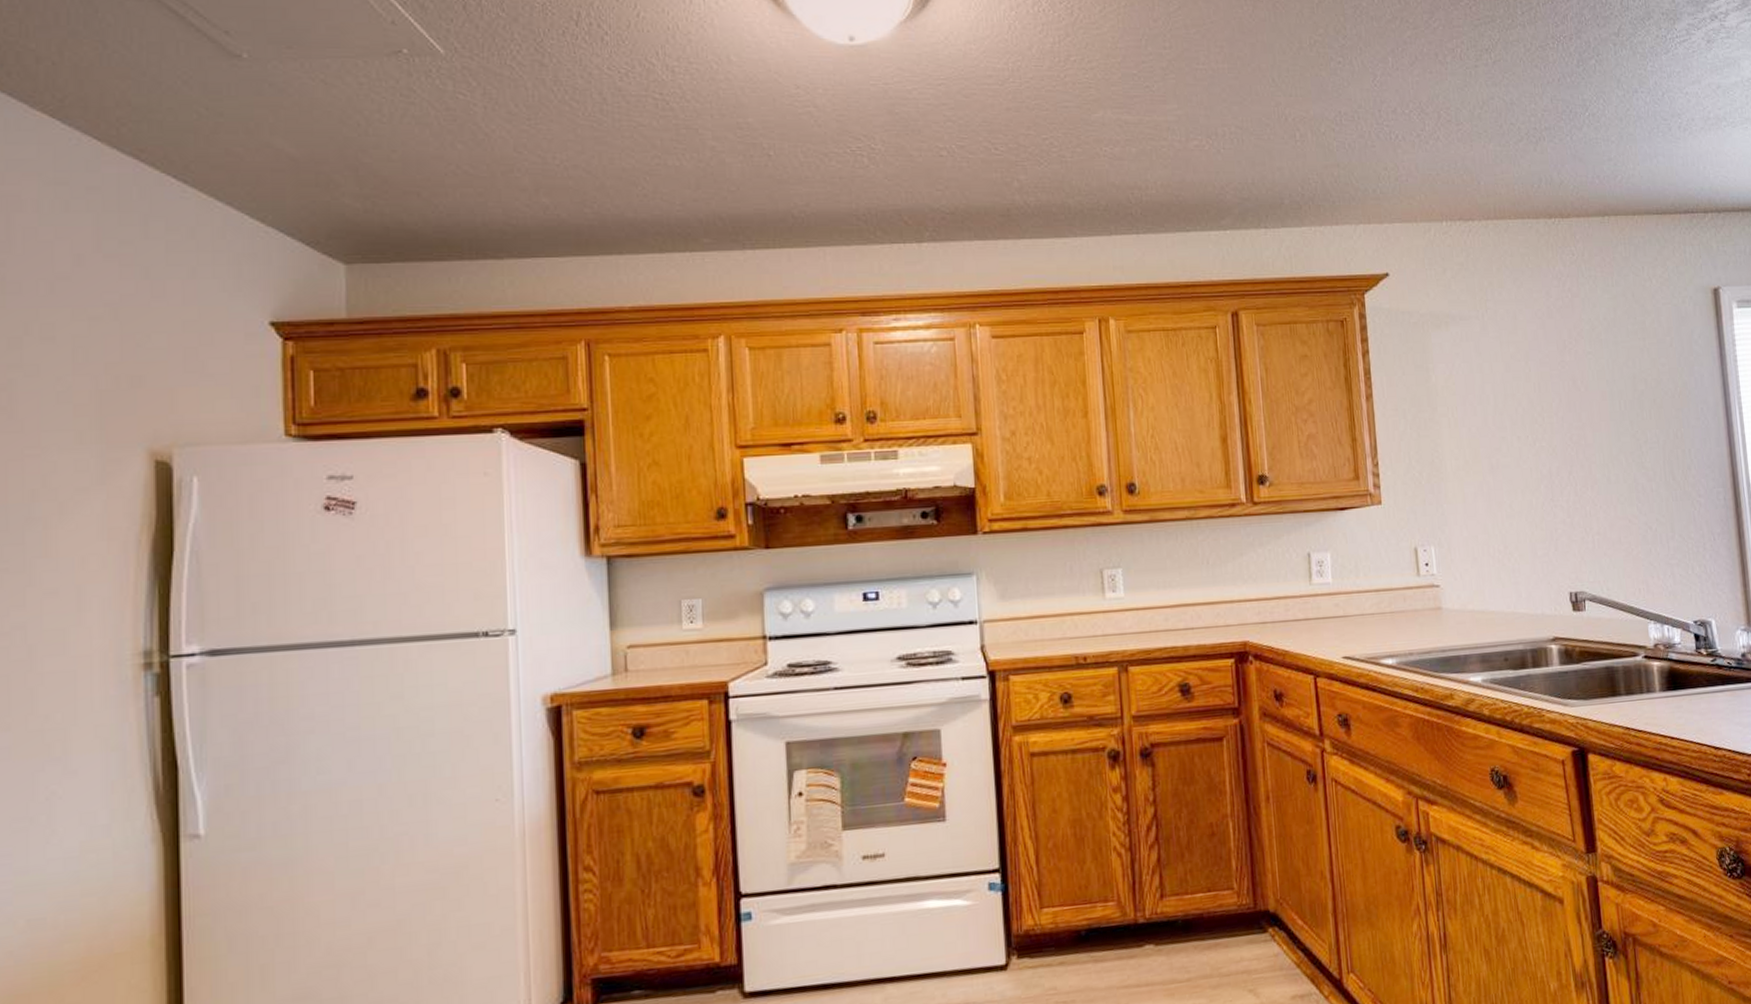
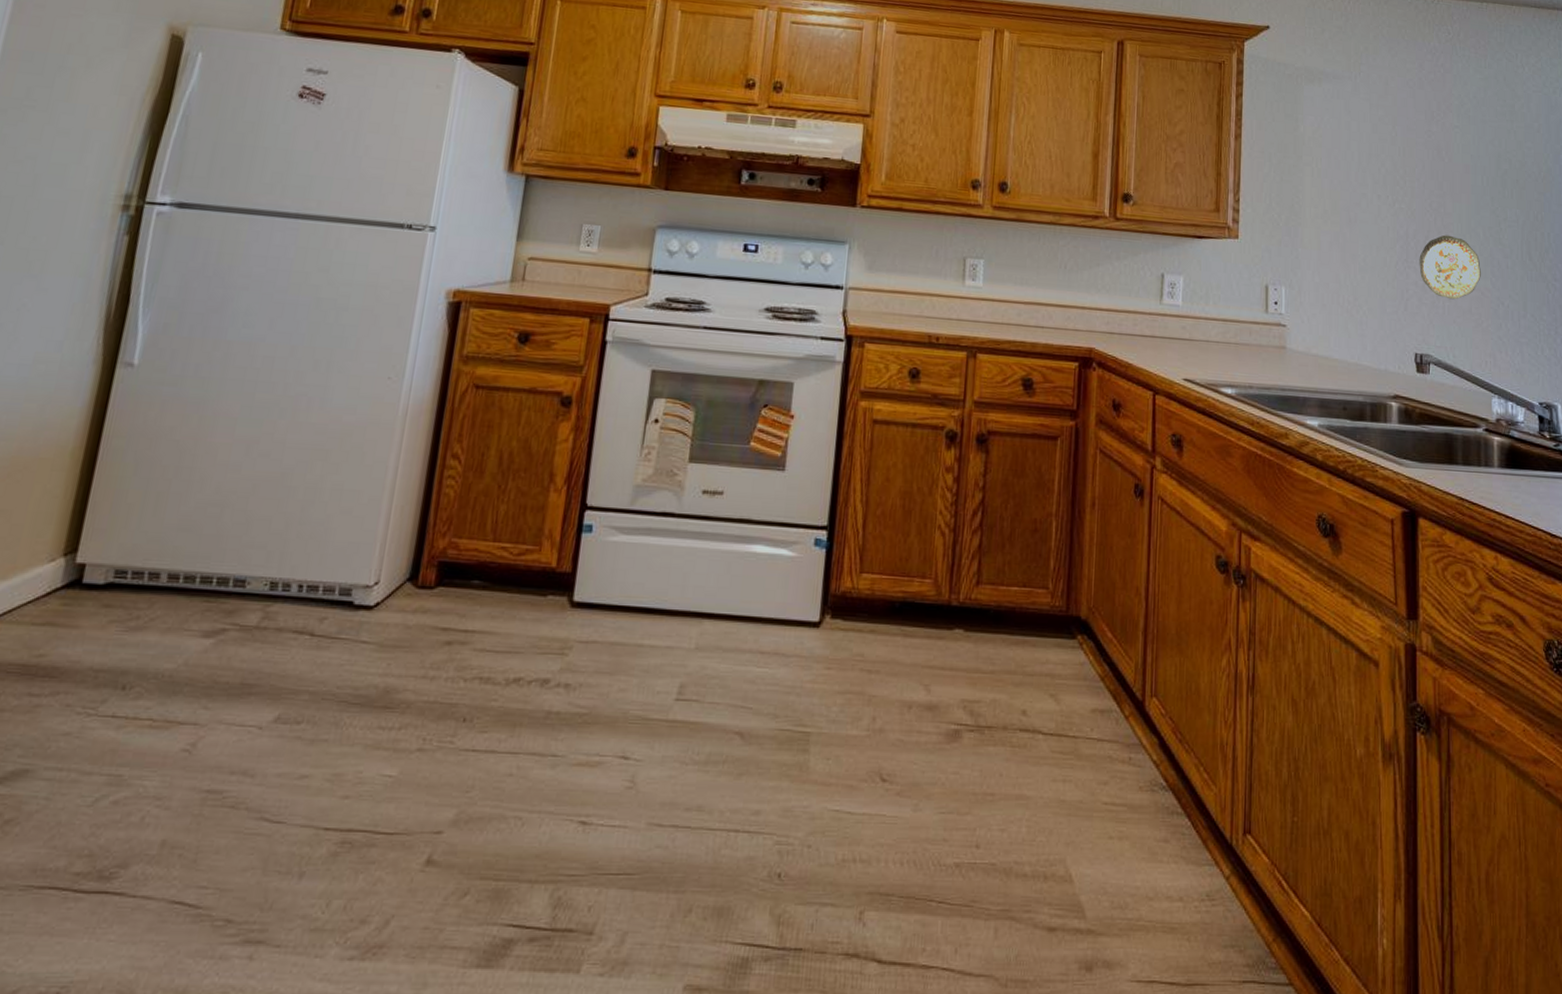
decorative plate: none [1564,467,1627,533] -> present [1419,235,1481,300]

